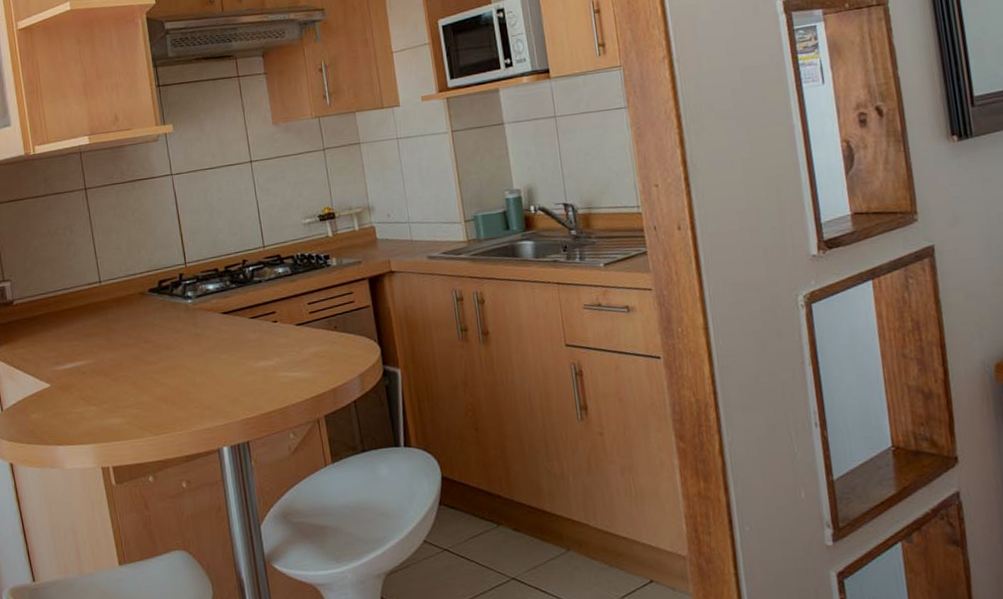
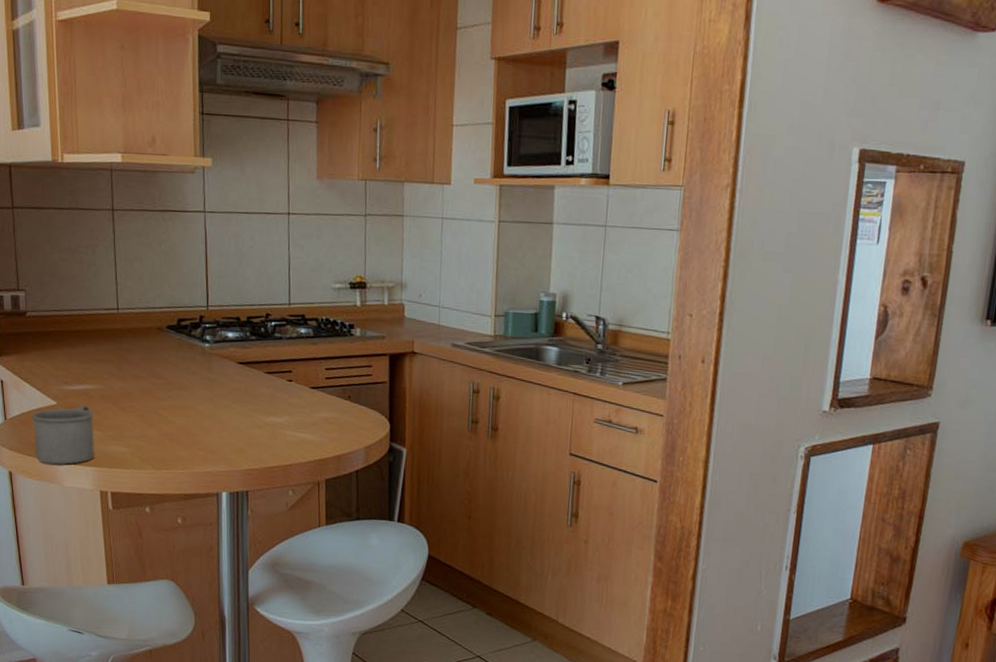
mug: none [27,383,92,449] -> present [32,405,95,465]

